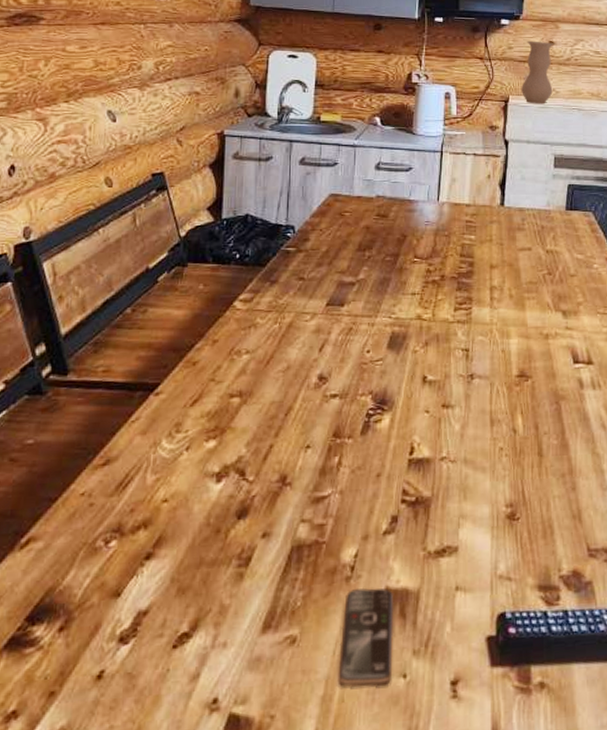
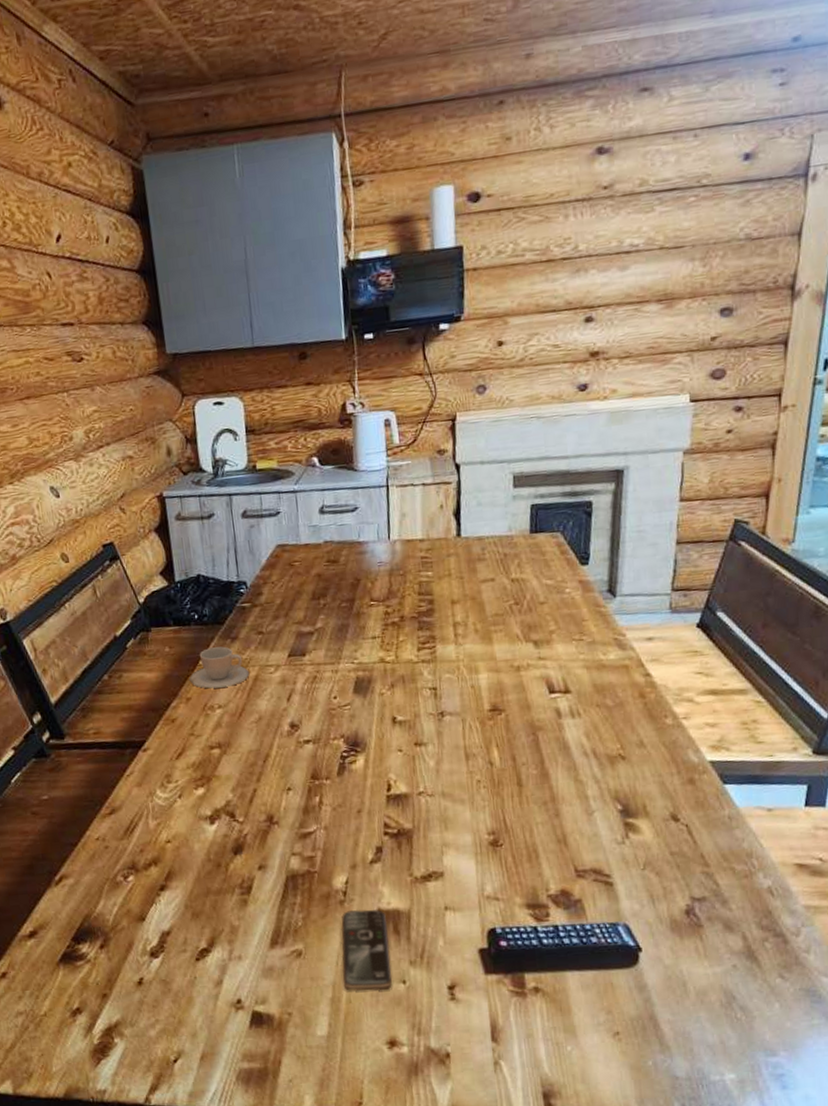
cup: none [219,289,284,332] -> present [189,646,250,689]
vase: present [521,40,554,104] -> none [469,342,506,419]

